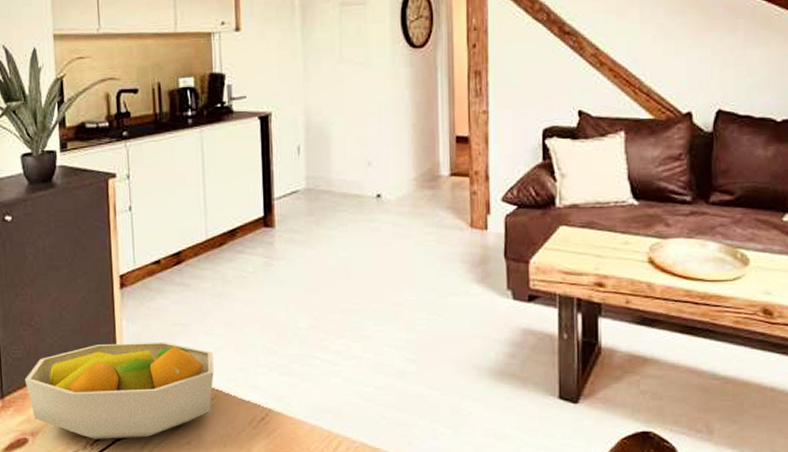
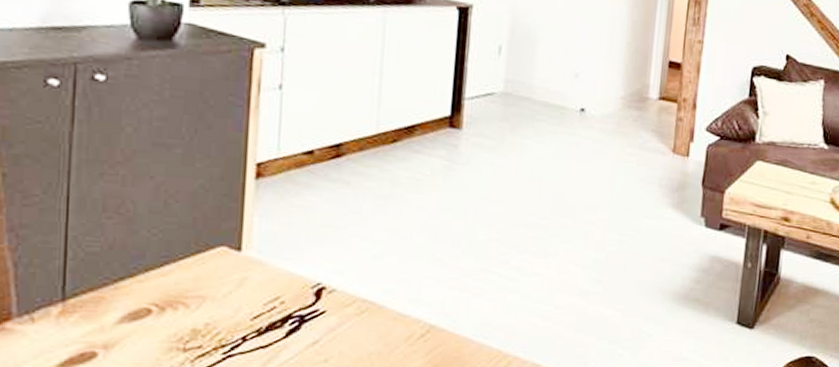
fruit bowl: present [24,342,214,439] -> none [101,242,370,355]

